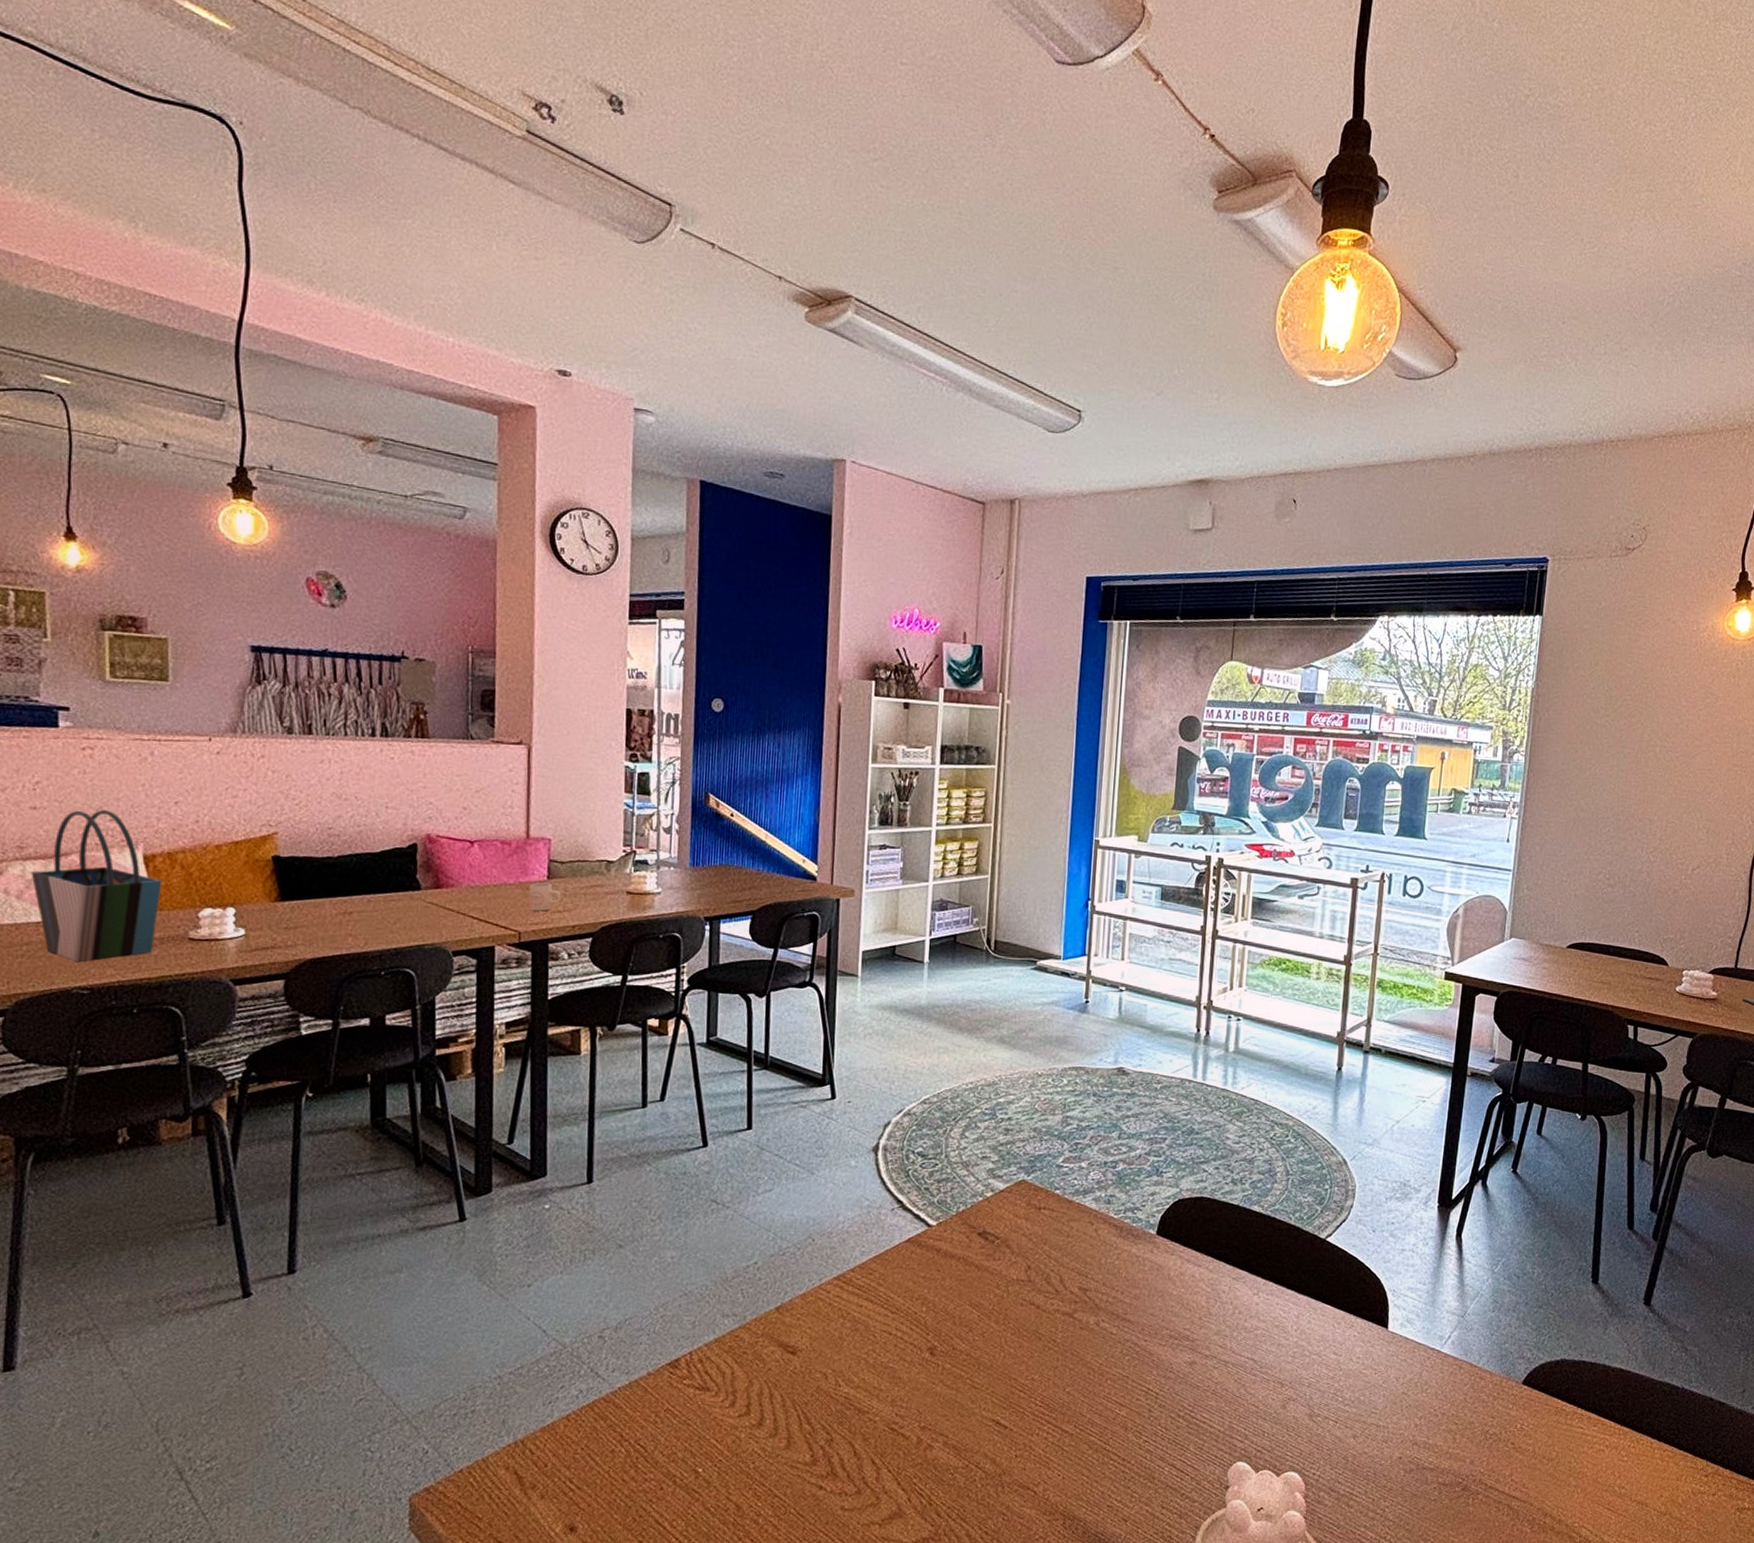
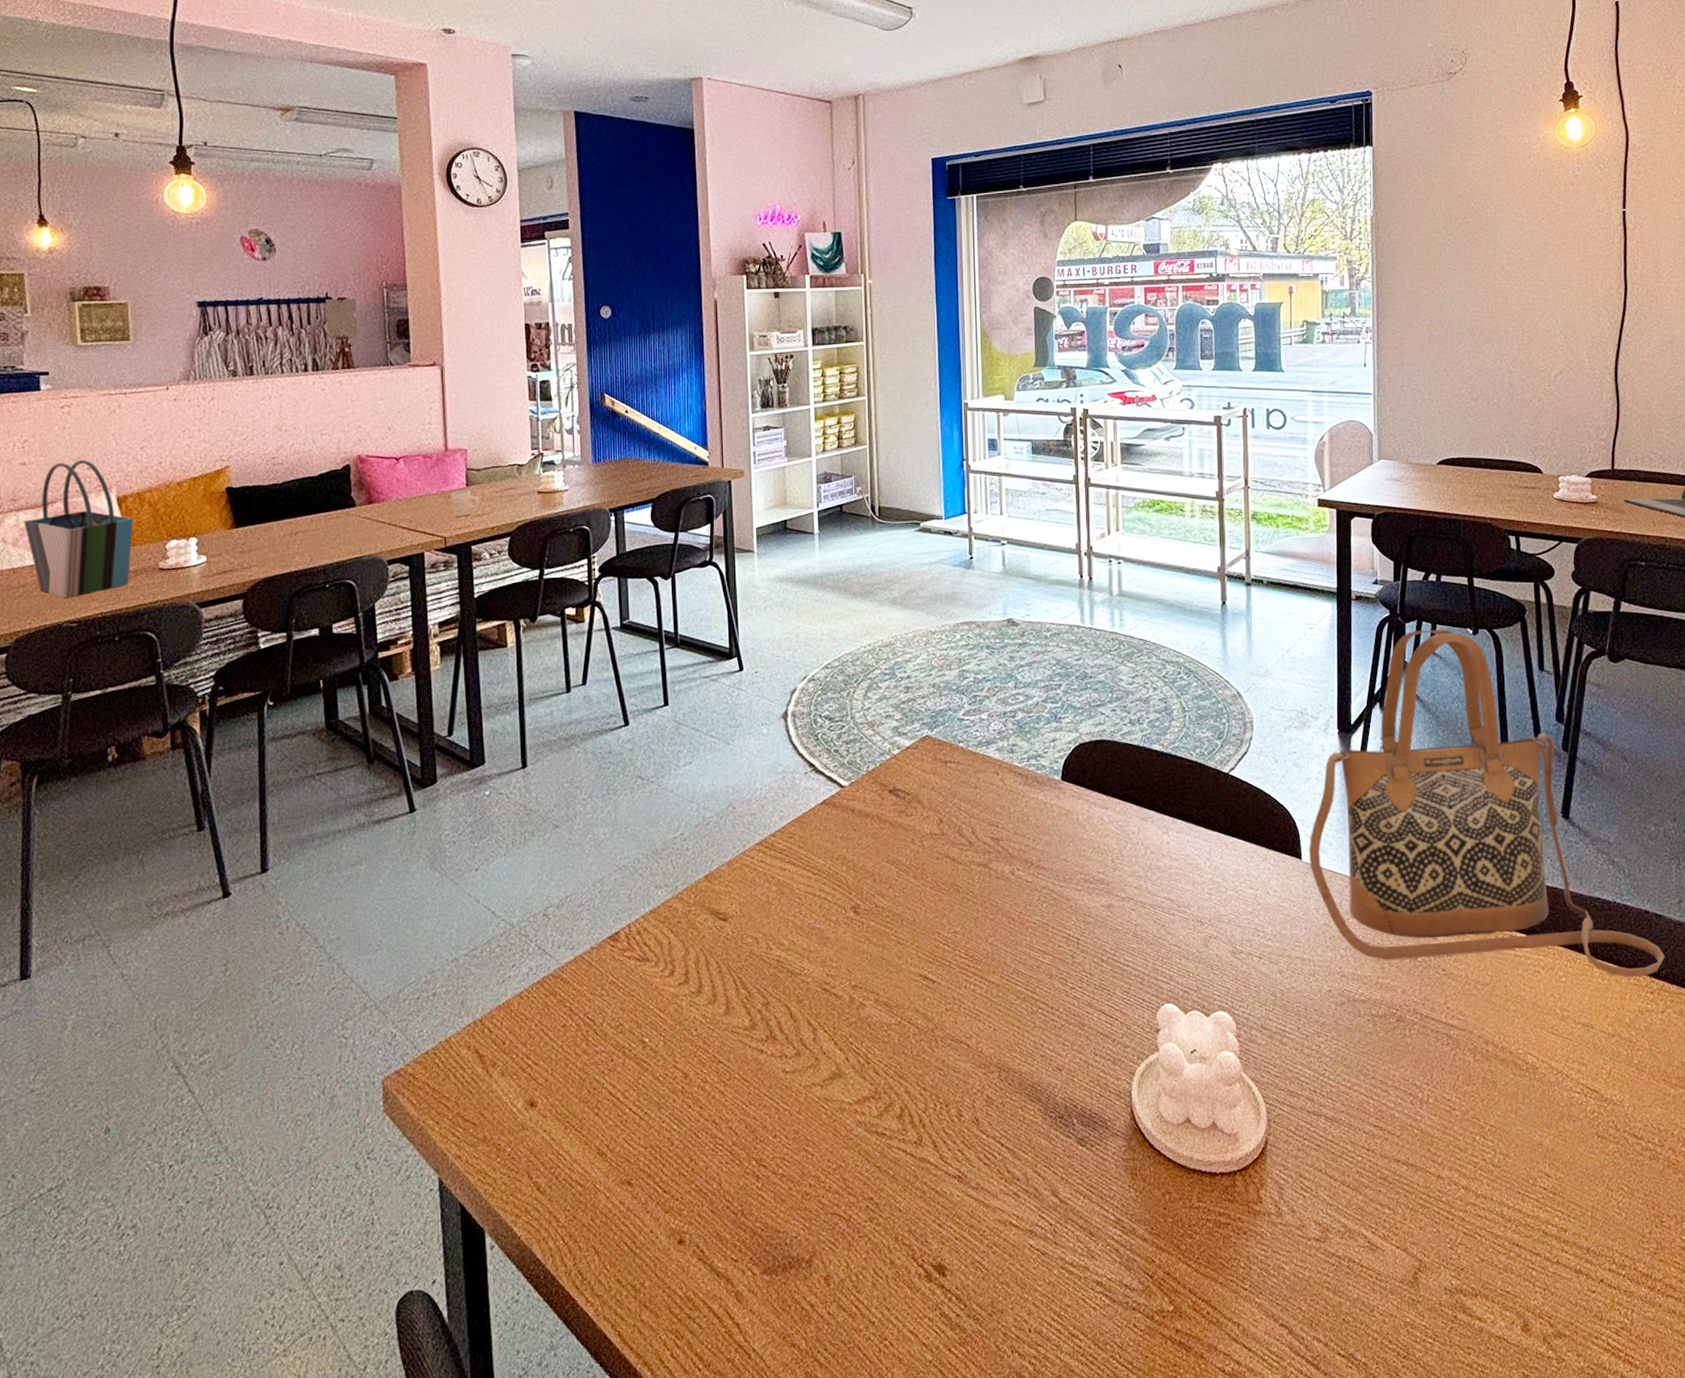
handbag: none [1395,1111,1723,1461] -> present [1308,629,1665,978]

